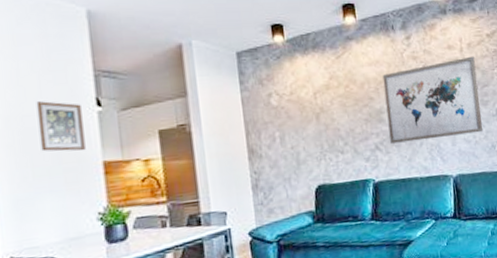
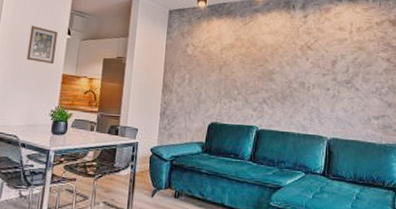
wall art: present [382,56,483,144] -> none [277,39,362,105]

